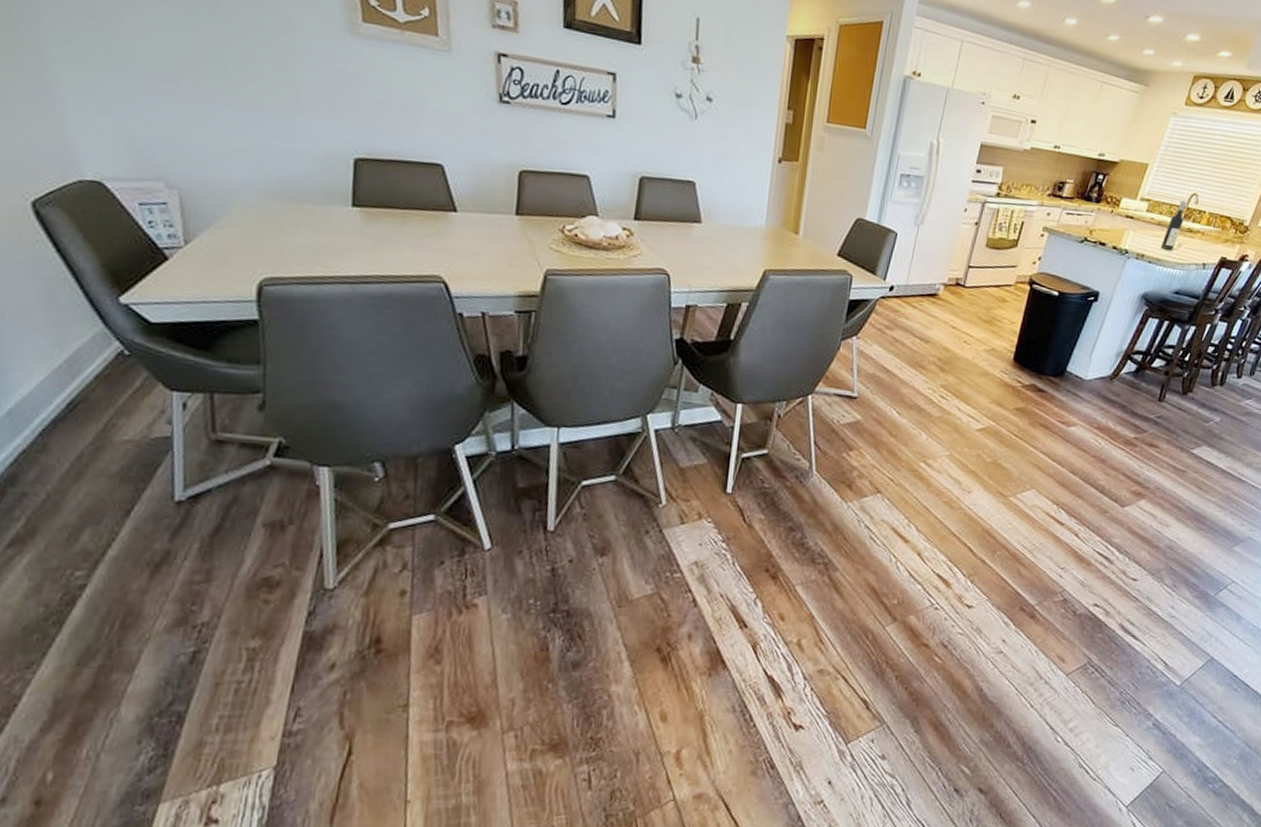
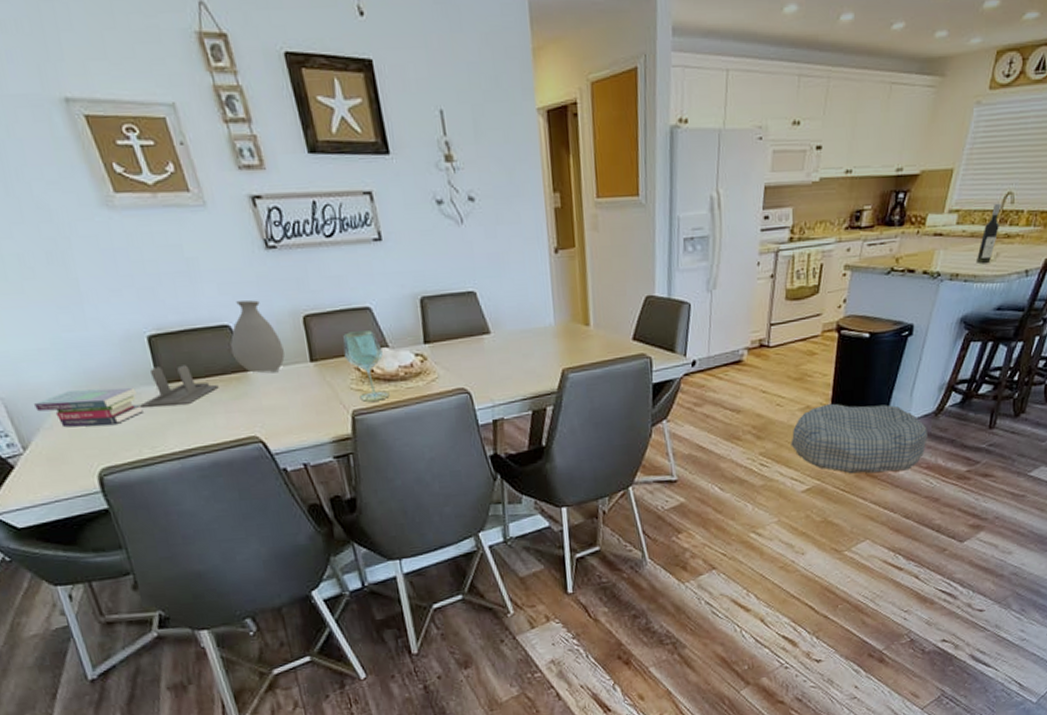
books: none [212,194,328,238] -> present [34,387,143,428]
napkin holder: none [326,189,415,231] -> present [140,365,219,407]
vase: none [437,144,492,219] -> present [230,300,285,373]
wine glass: none [551,194,592,265] -> present [343,329,390,402]
dog bed: none [972,350,1102,427] -> present [791,403,927,474]

